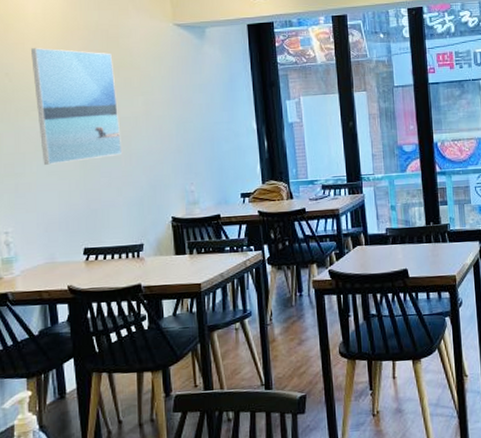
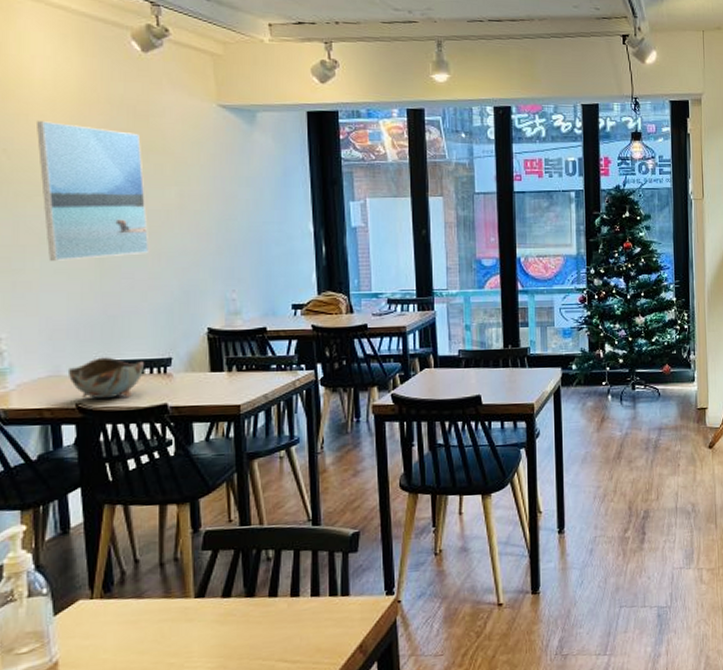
bowl: none [60,245,121,282] -> present [67,357,144,399]

